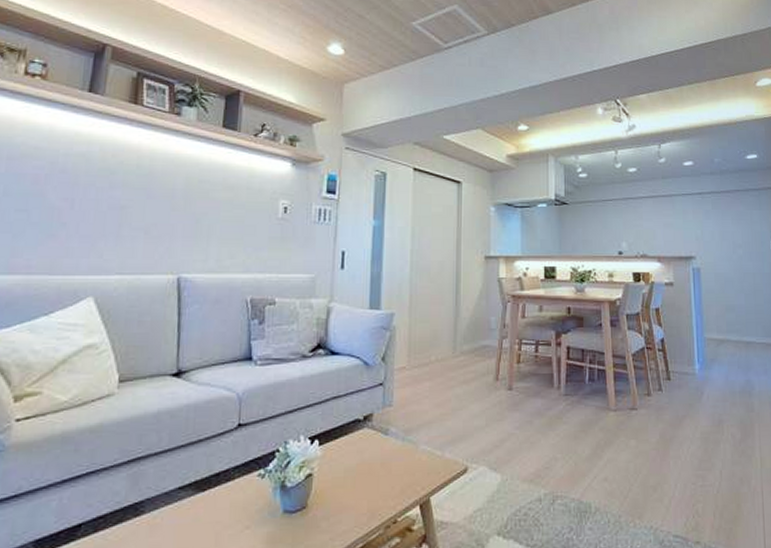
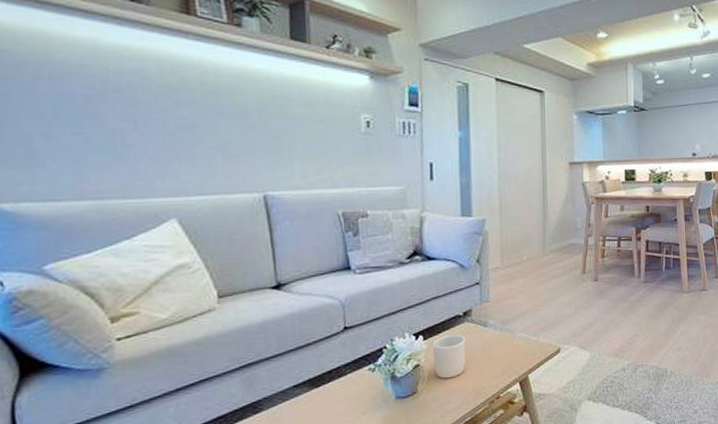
mug: none [327,442,364,494] -> present [432,334,467,379]

